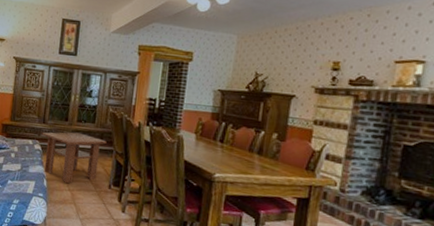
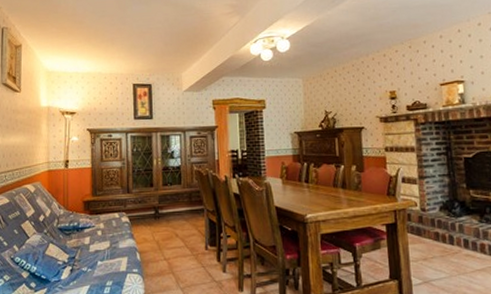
coffee table: present [42,132,107,184] -> none [128,197,196,253]

